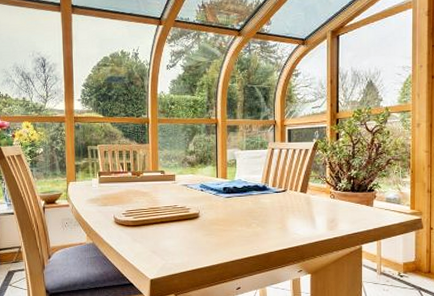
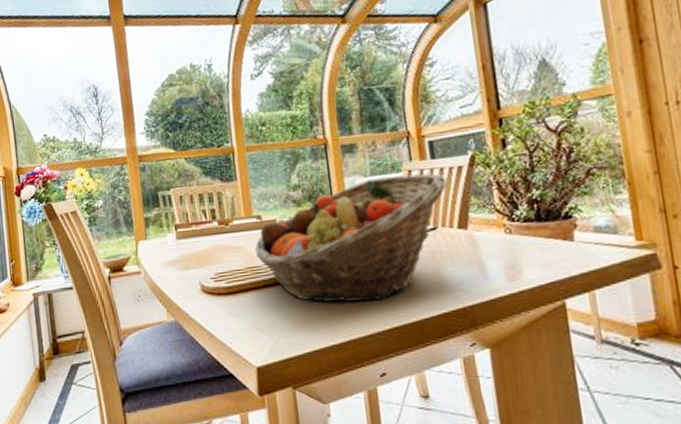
fruit basket: none [157,151,297,238] -> present [254,174,447,303]

